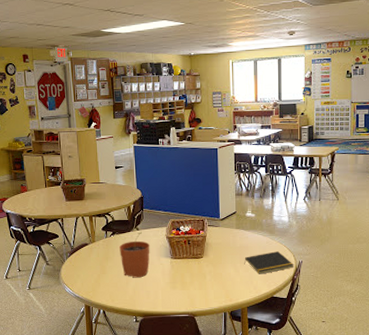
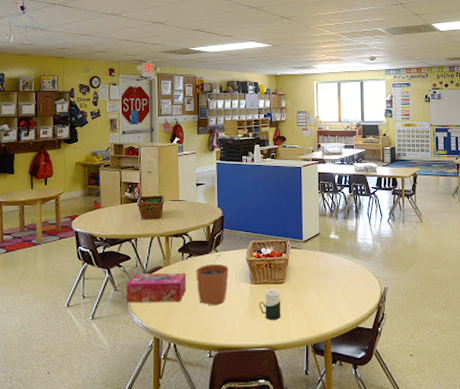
tissue box: none [56,248,111,276] -> present [126,272,187,303]
cup: none [179,263,200,290] -> present [259,289,281,320]
notepad: present [244,251,294,274] -> none [328,276,380,302]

